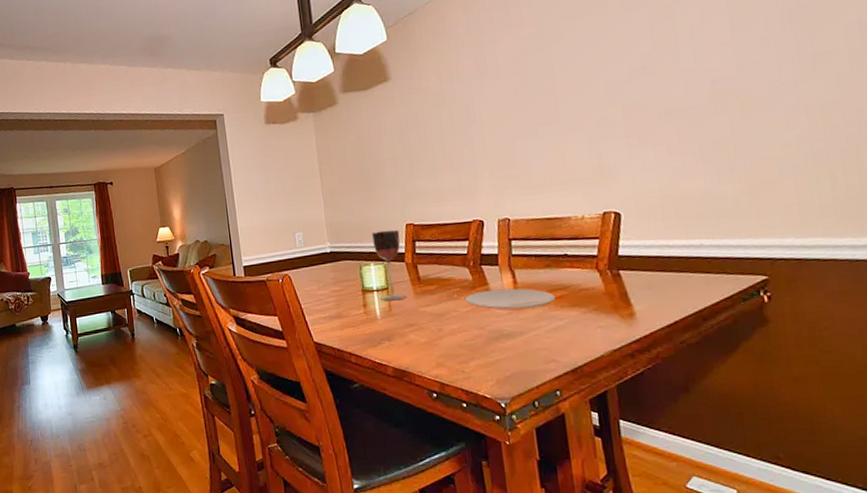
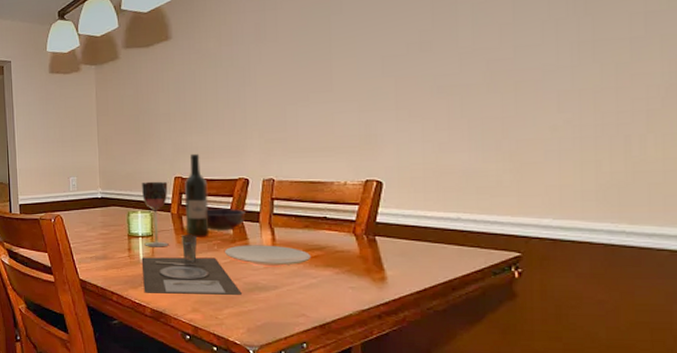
place setting: none [378,284,487,351] -> present [141,235,242,295]
wine bottle: none [417,197,448,287] -> present [185,153,210,237]
bowl: none [443,253,484,278] -> present [207,208,246,231]

